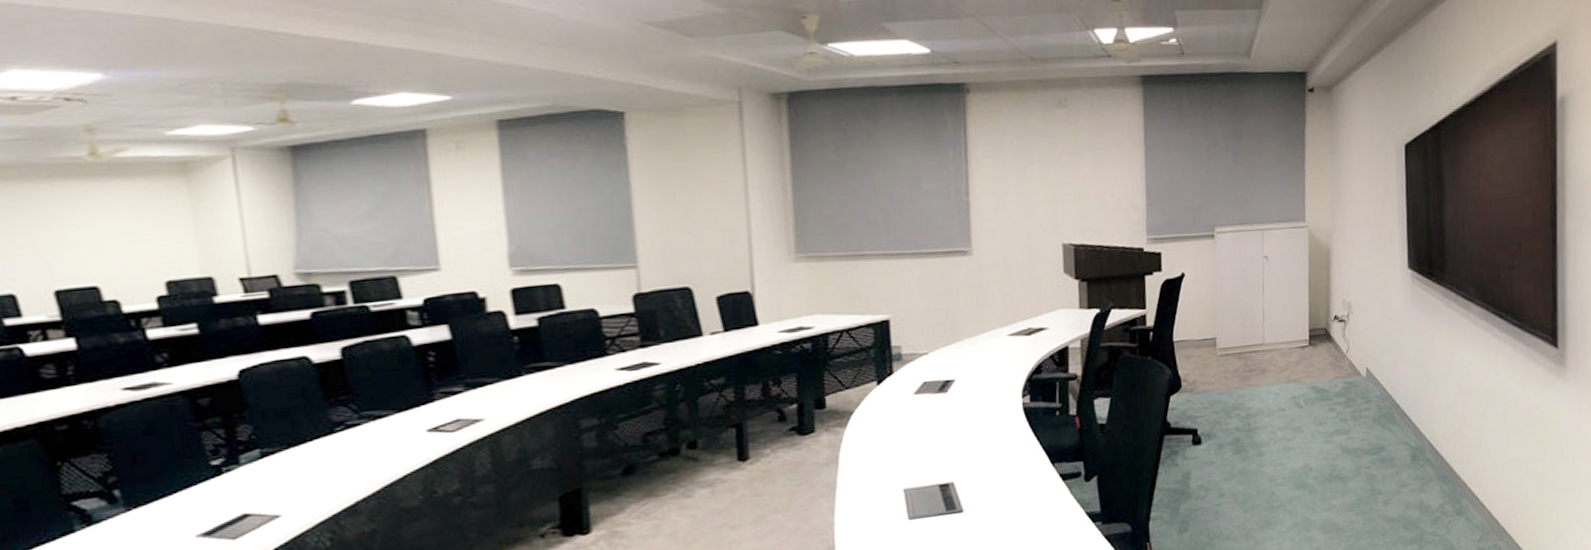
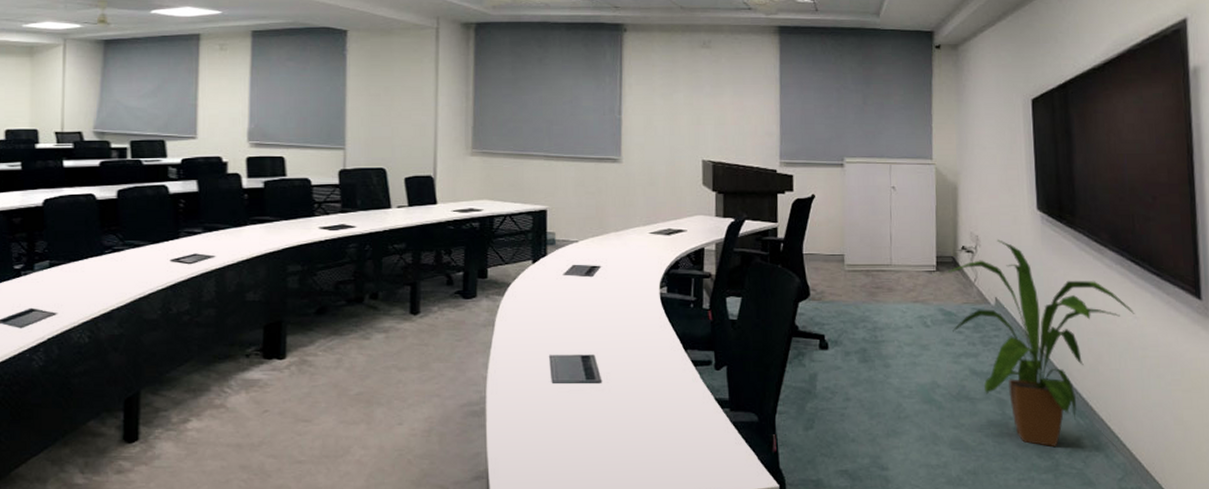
house plant: none [1319,304,1497,517] -> present [946,239,1135,446]

